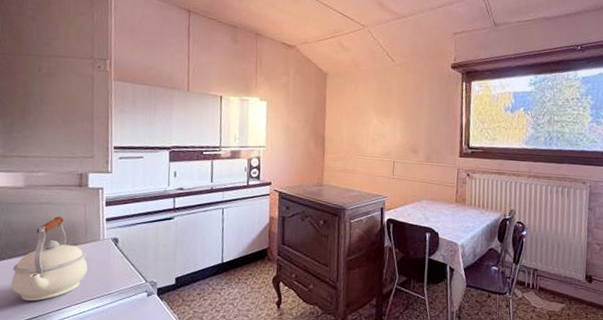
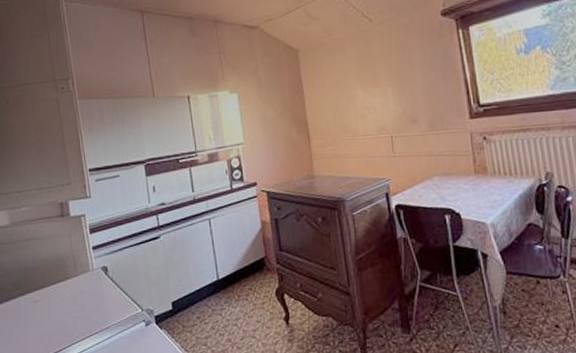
kettle: present [11,216,88,302] -> none [10,250,82,345]

